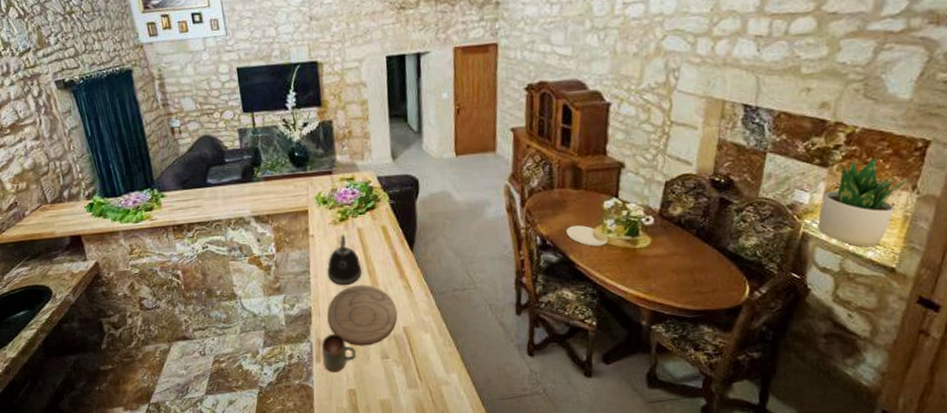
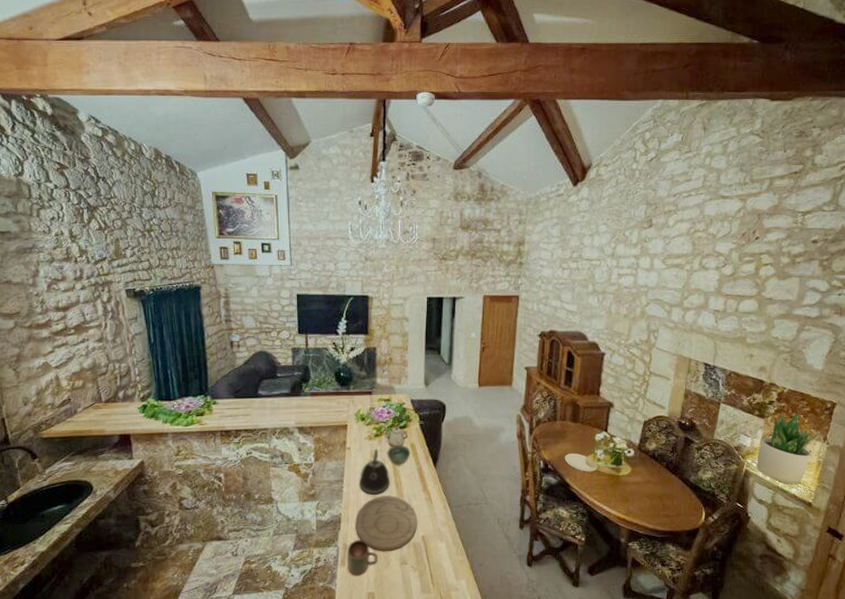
teapot: none [348,209,378,231] -> present [382,428,408,447]
bowl: none [355,228,383,252] -> present [387,444,411,466]

